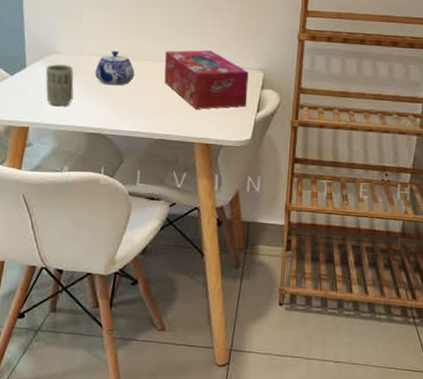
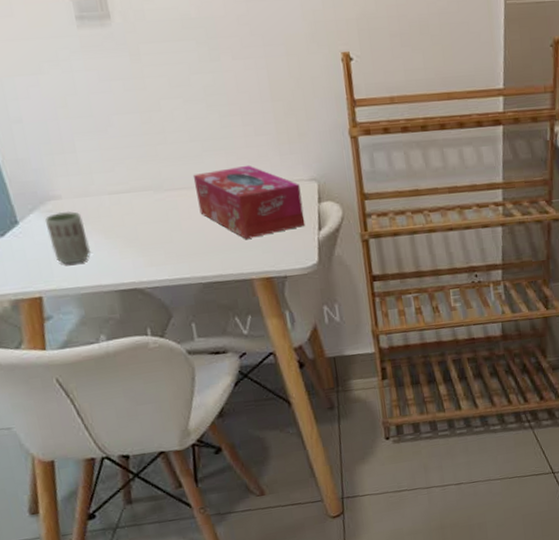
teapot: present [95,50,134,86] -> none [110,183,161,229]

